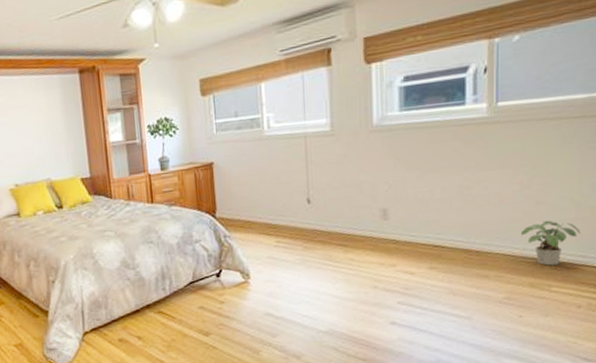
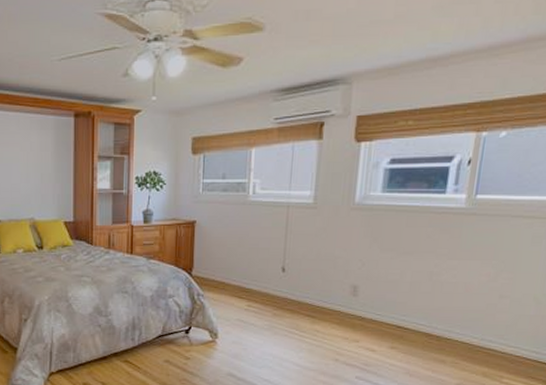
potted plant: present [521,220,581,266] -> none [481,314,538,358]

